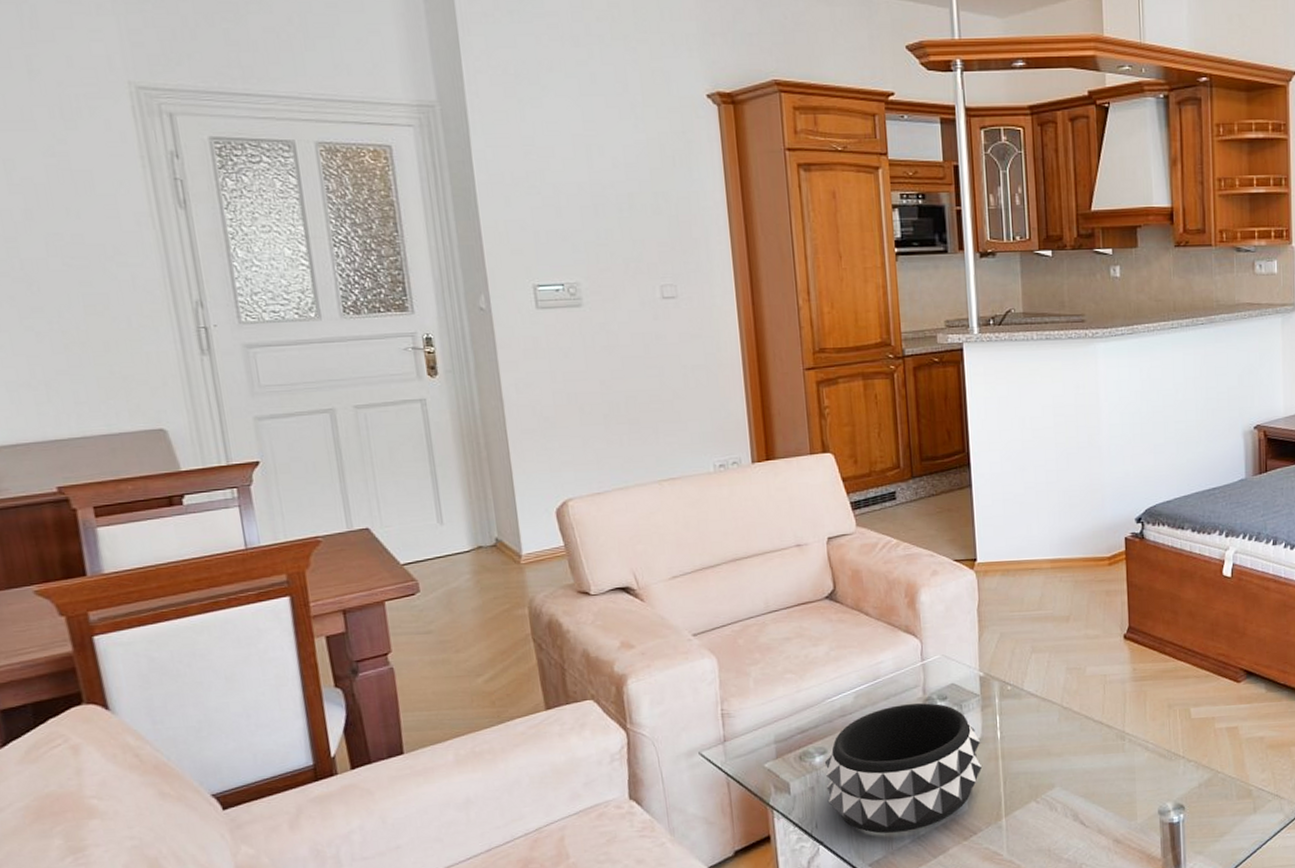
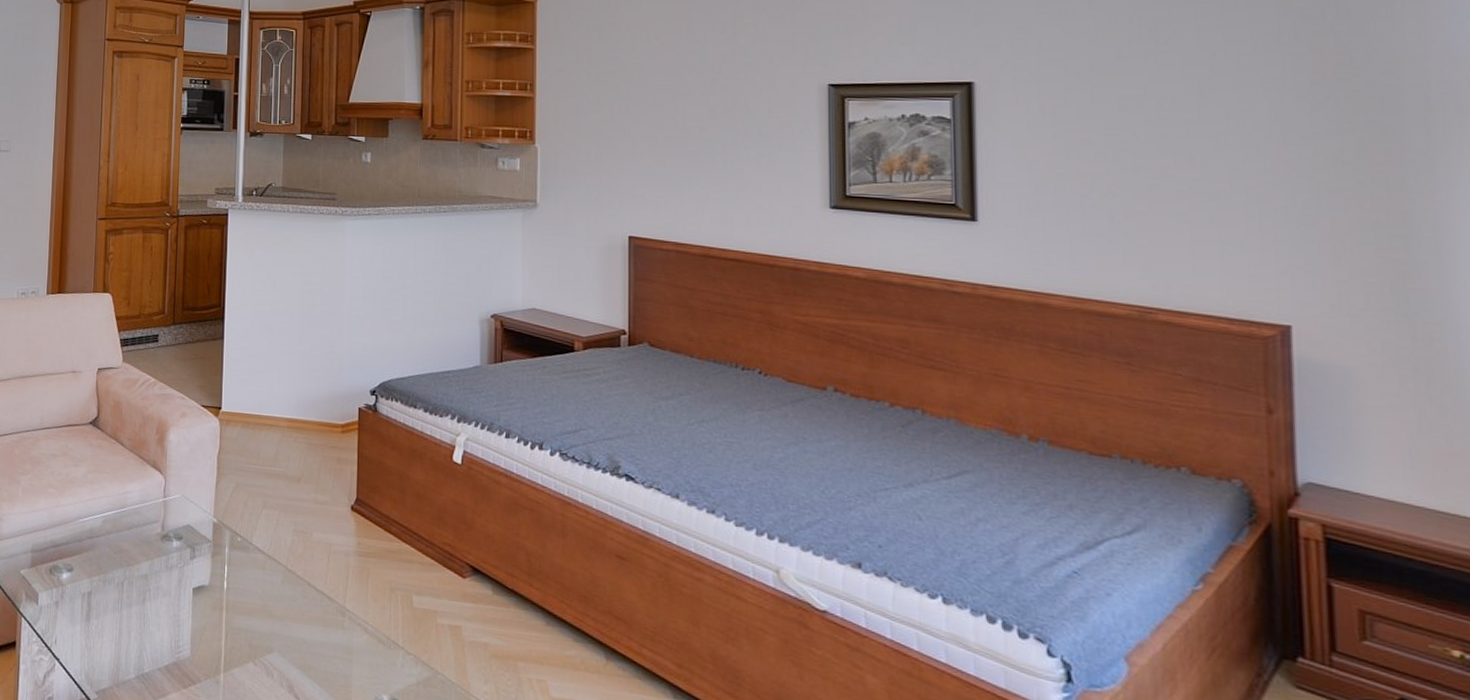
decorative bowl: present [824,703,983,834] -> none [68,536,209,666]

